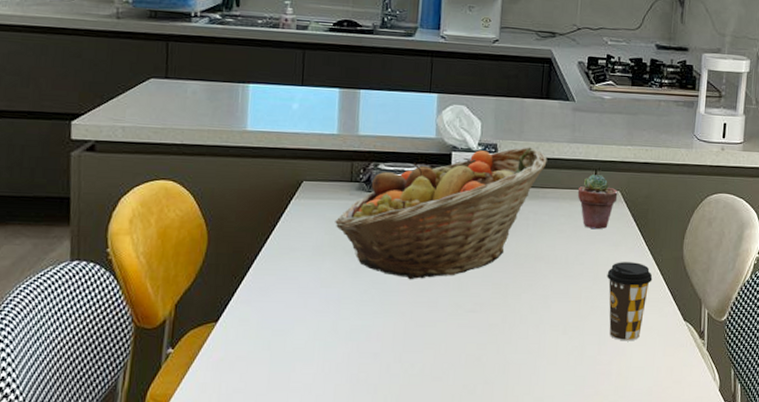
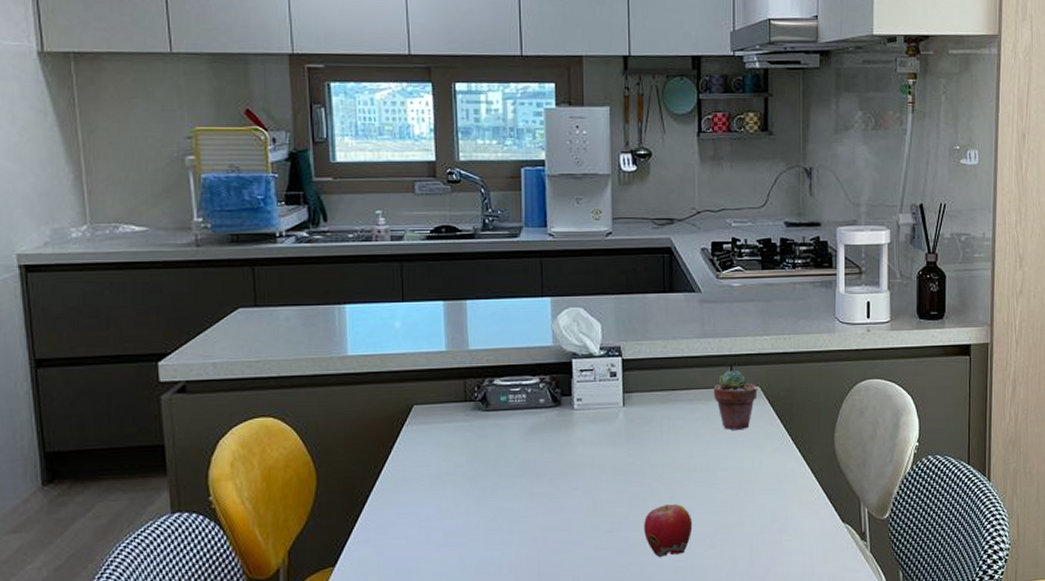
fruit basket: present [335,147,547,280] -> none [452,346,677,503]
apple: none [503,291,548,339] -> present [644,504,693,558]
coffee cup: present [607,262,653,341] -> none [753,463,804,550]

